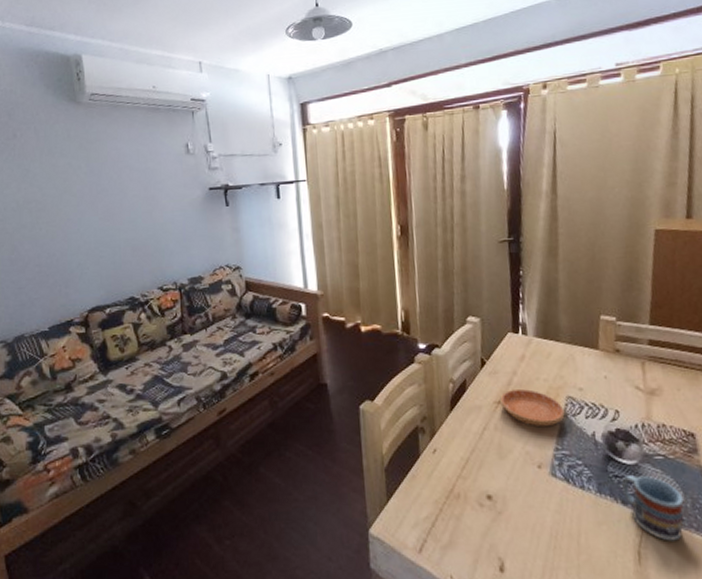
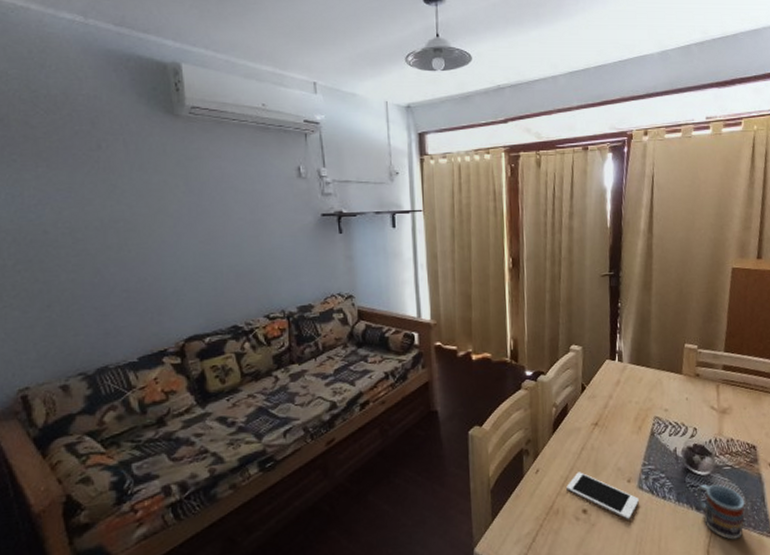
cell phone: none [467,454,552,510] -> present [566,472,639,520]
saucer: present [500,388,565,428] -> none [597,411,652,446]

